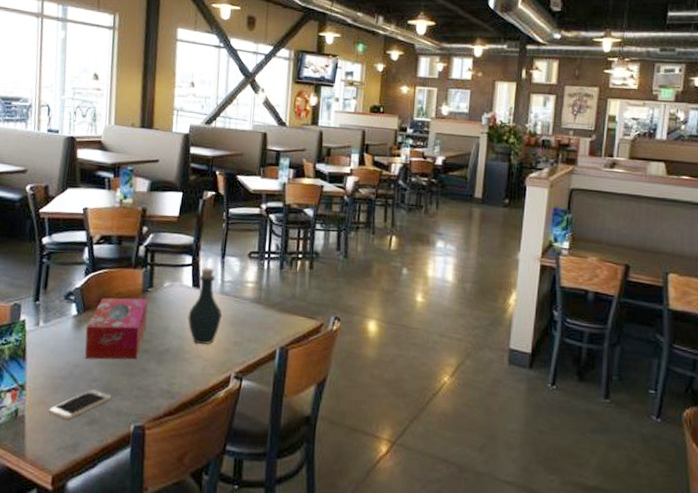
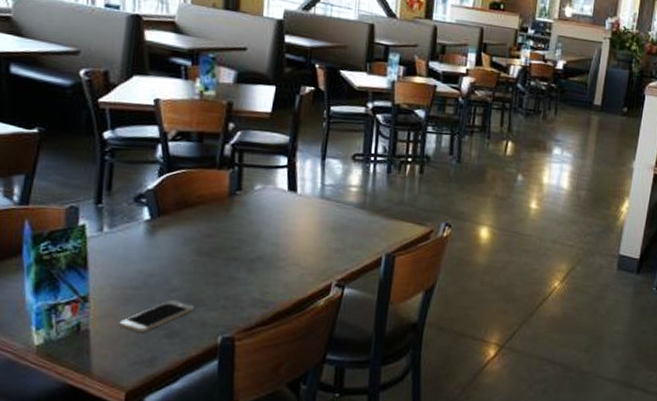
tissue box: present [85,297,148,360] -> none [161,200,236,268]
bottle: present [188,266,222,345] -> none [283,168,322,252]

